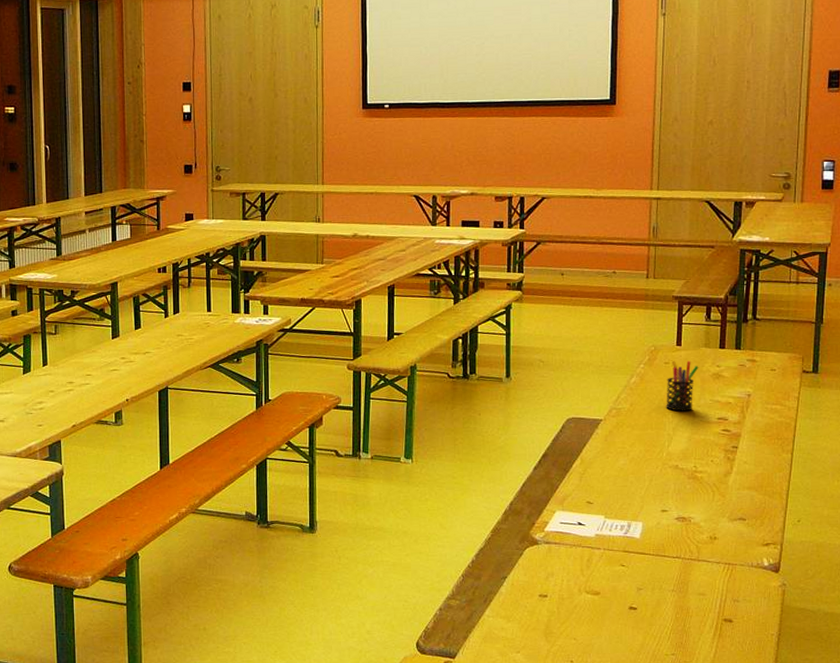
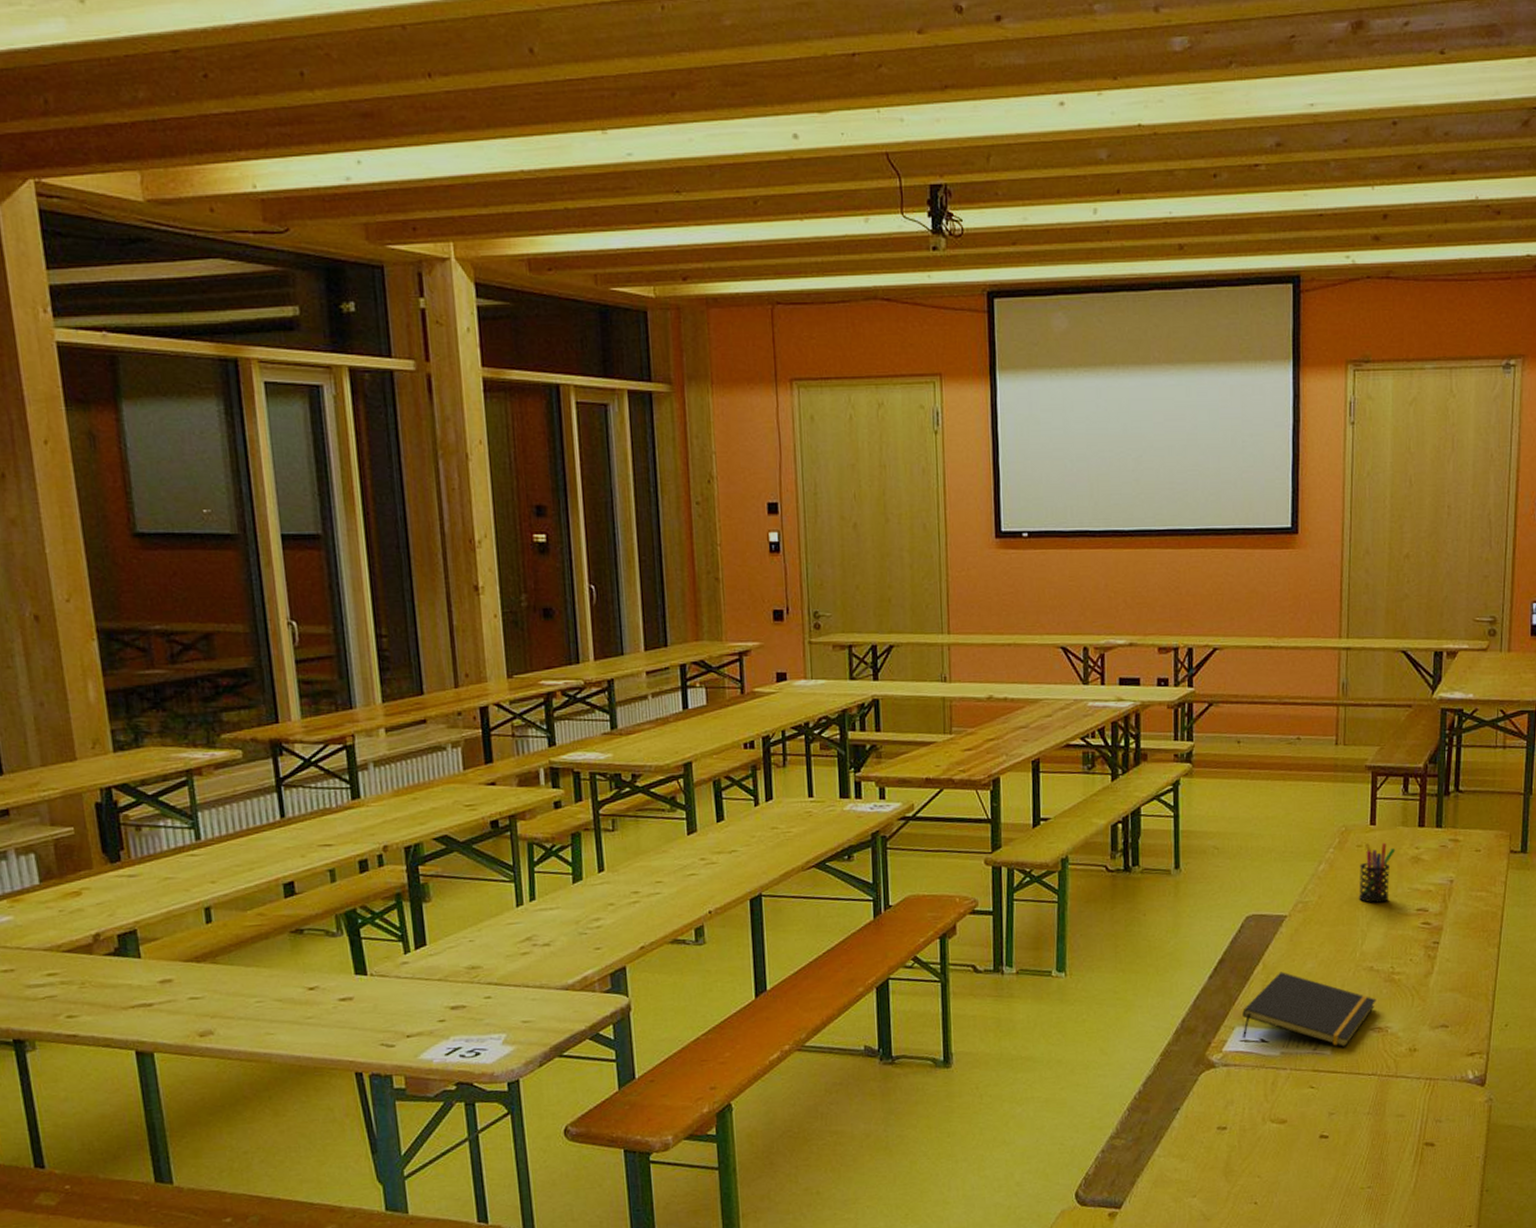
notepad: none [561,466,681,534] -> present [1242,971,1377,1048]

